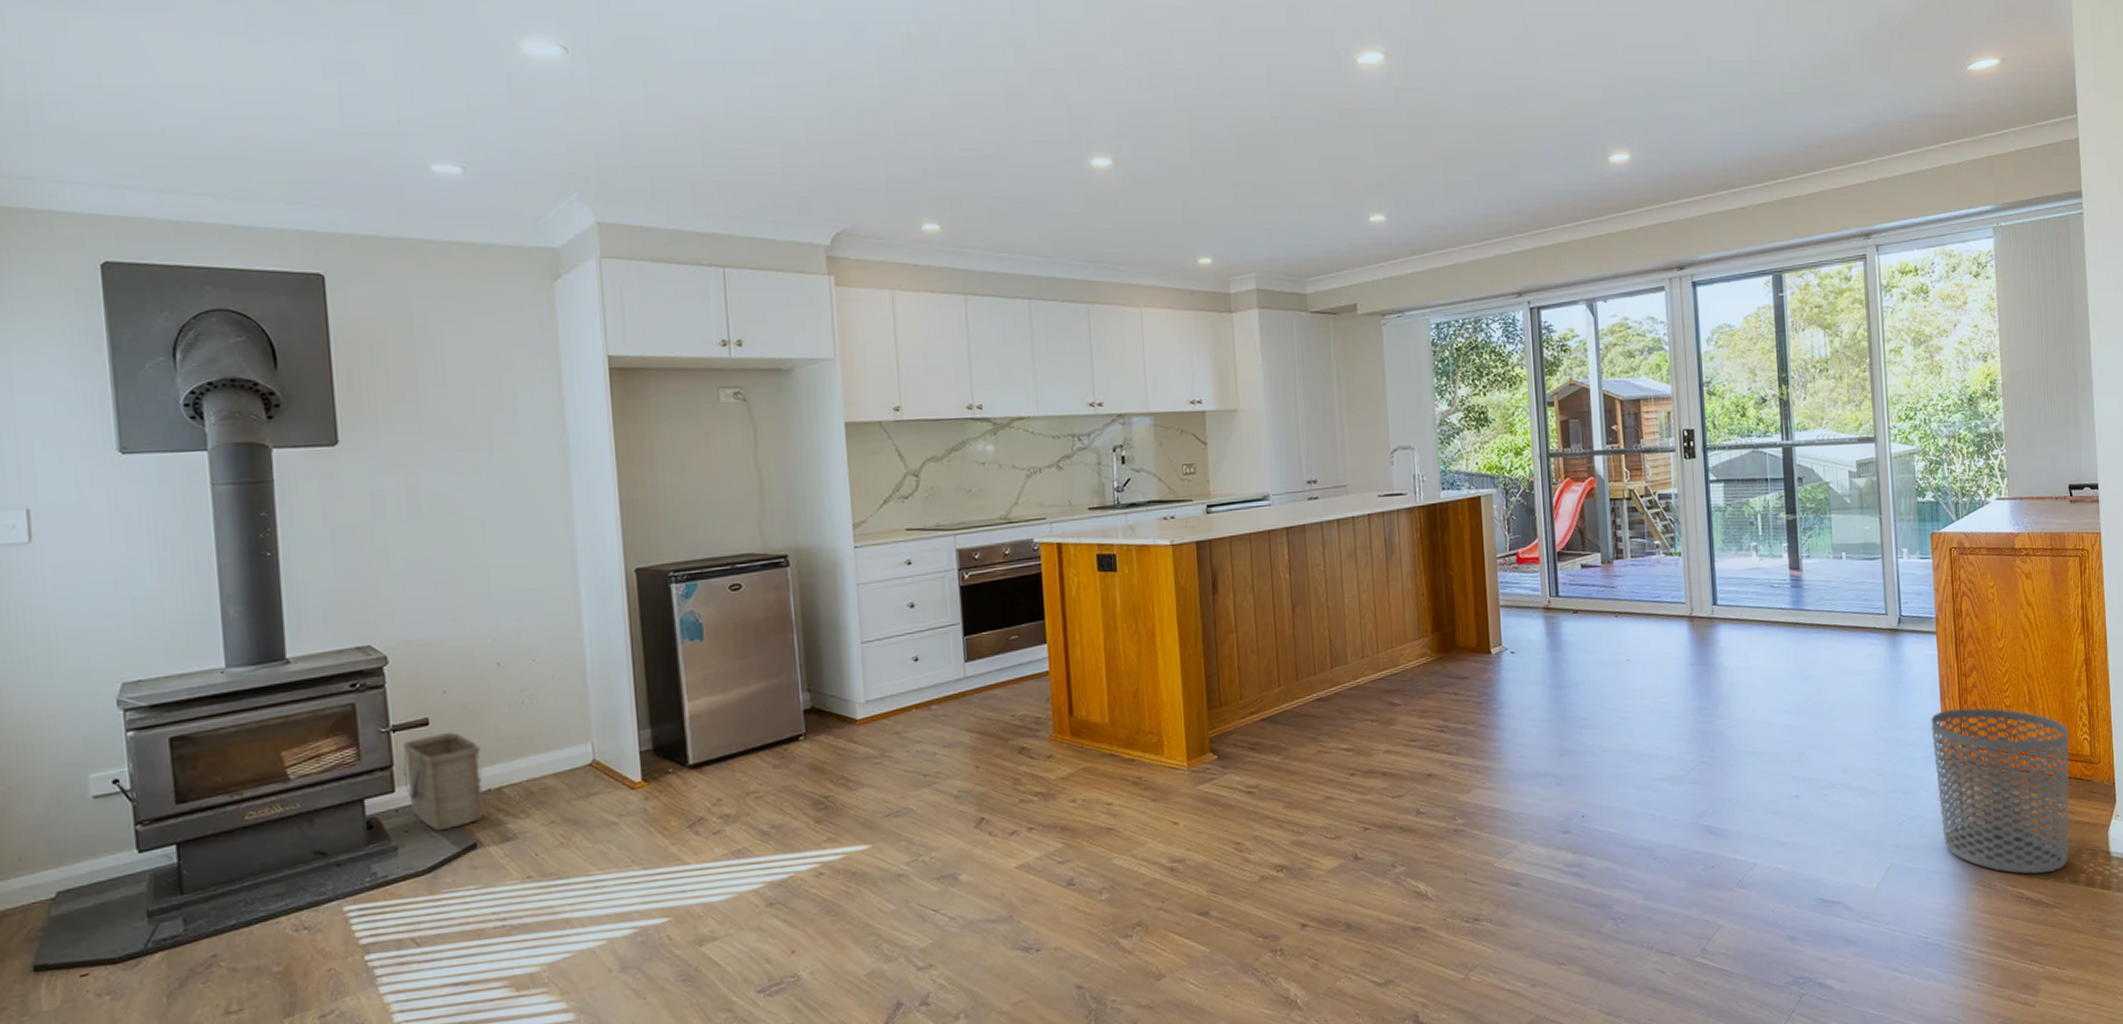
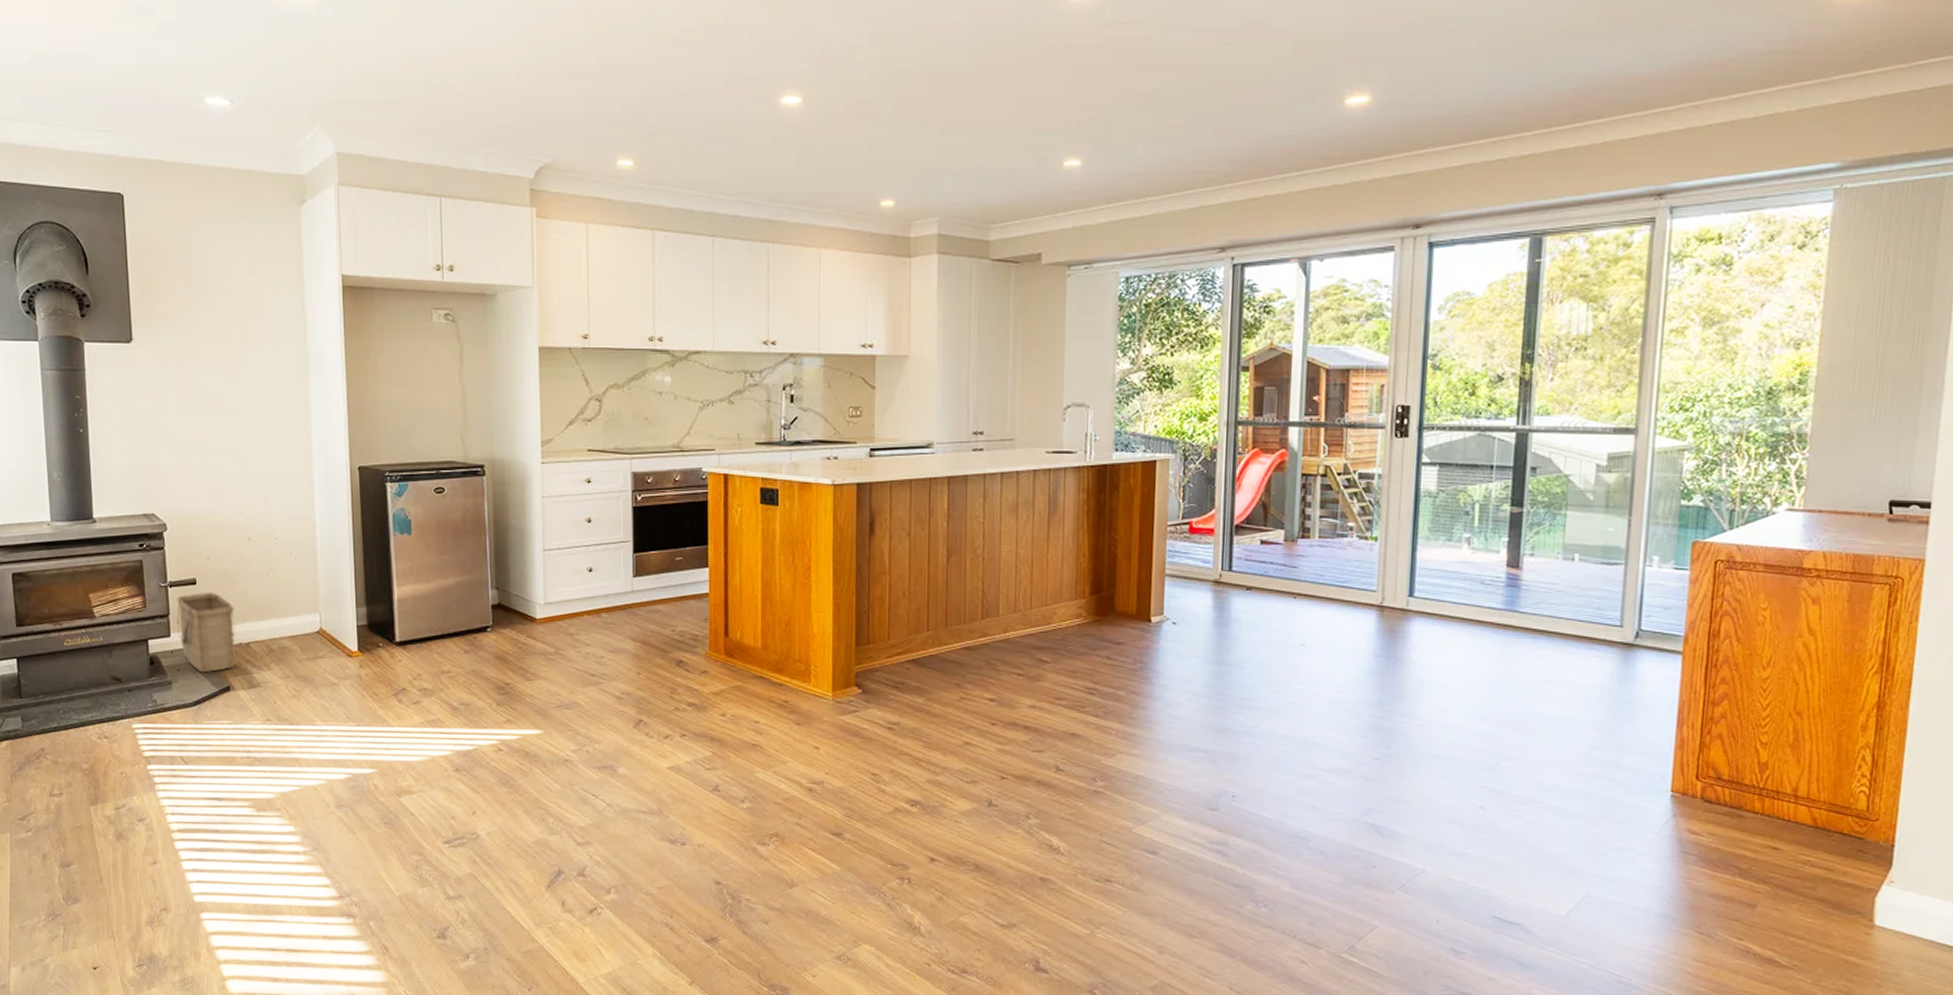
waste bin: present [1931,707,2069,874] -> none [1657,738,1842,931]

